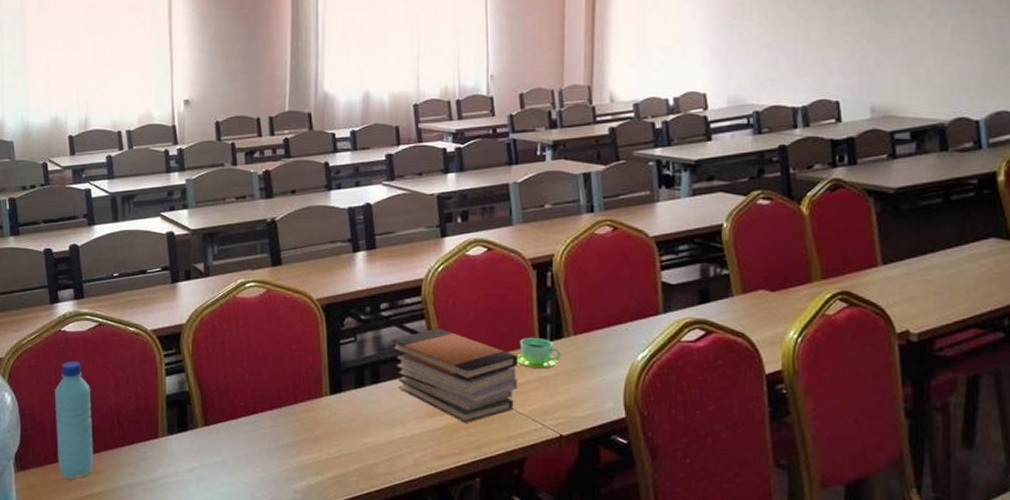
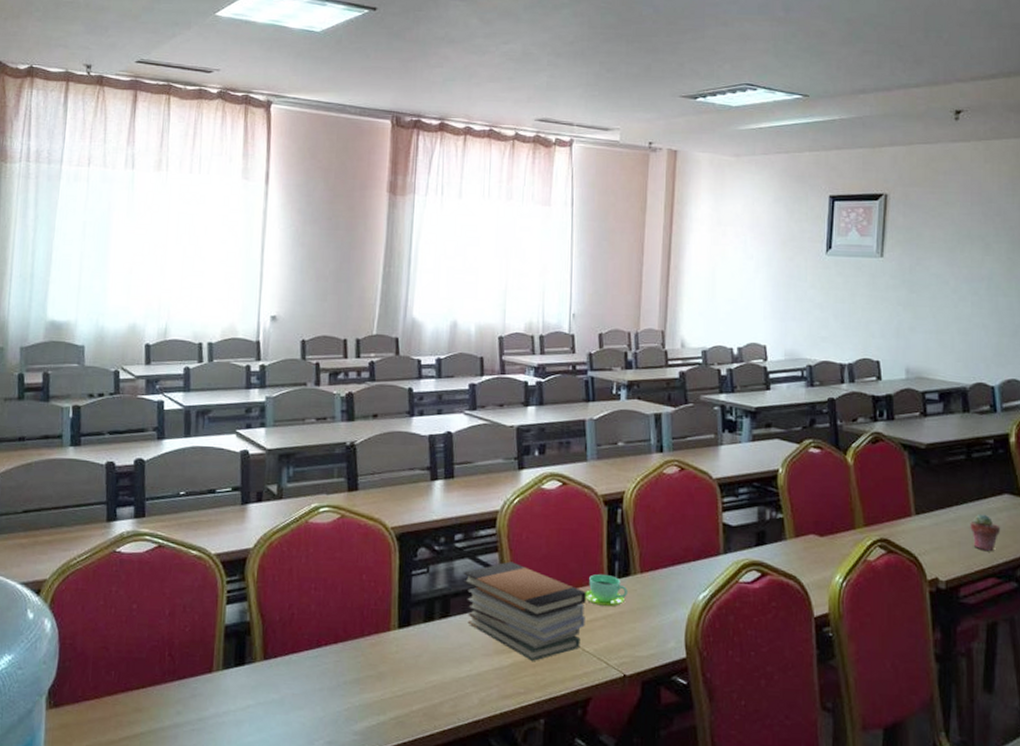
water bottle: present [55,361,93,479] -> none [97,585,142,718]
potted succulent: none [948,260,986,300] -> present [970,514,1001,551]

